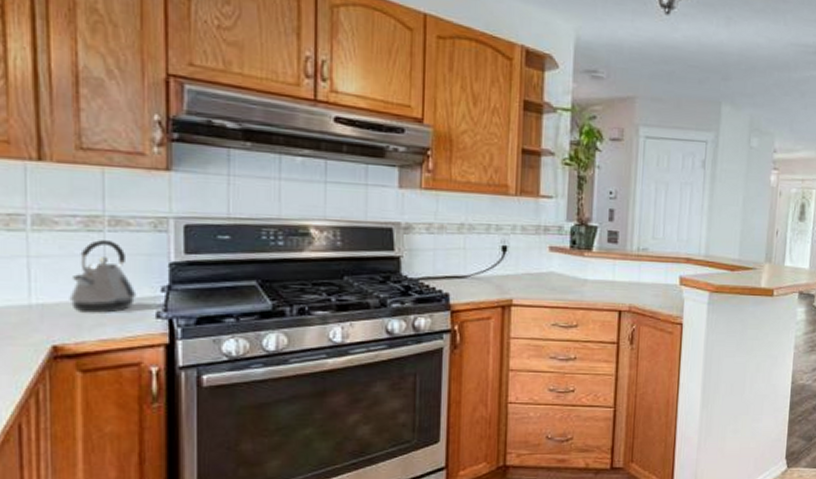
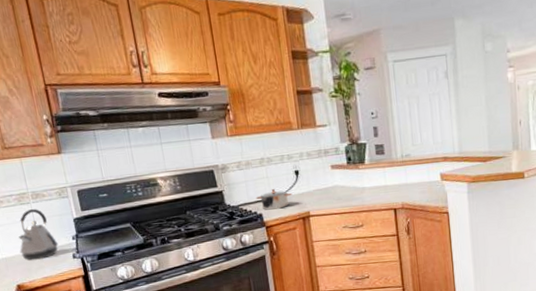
cooking pot: none [444,263,495,291] -> present [255,188,293,210]

